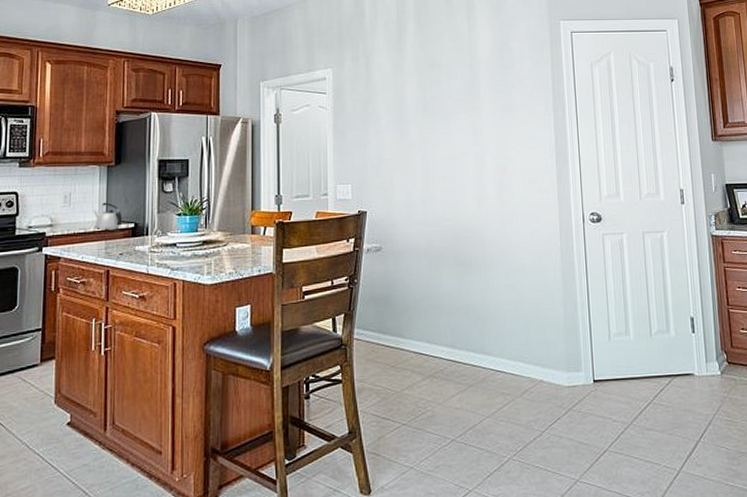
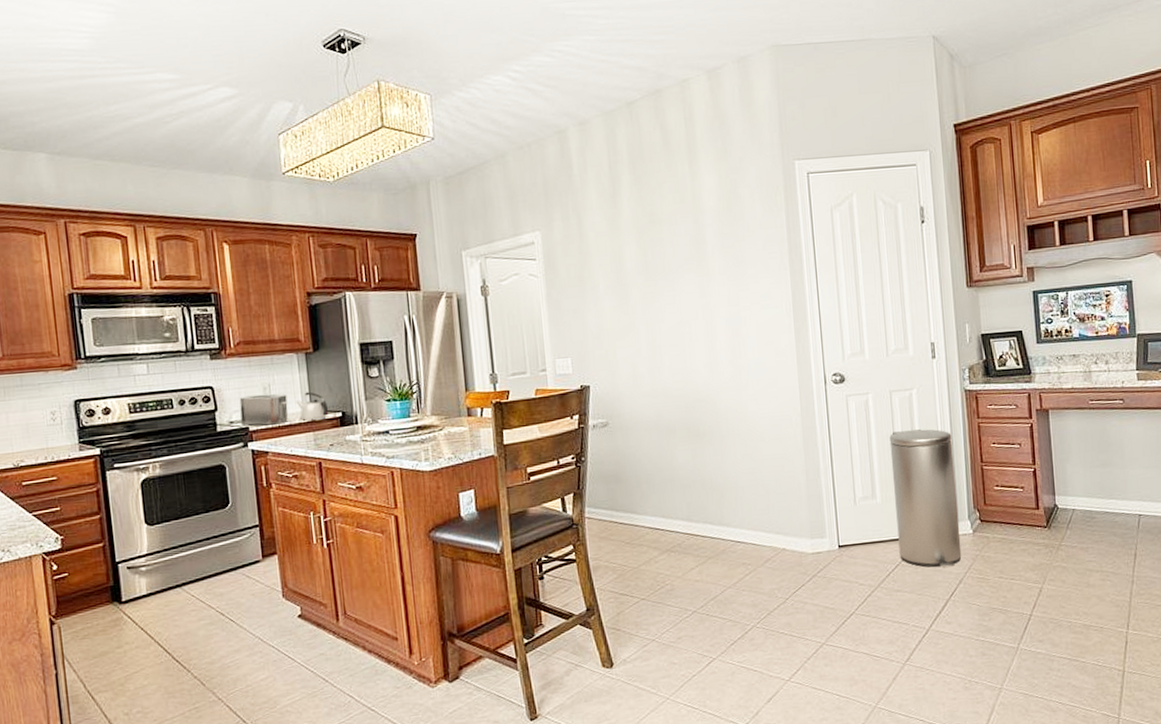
toaster: none [38,202,85,232] -> present [239,394,288,426]
pedal bin: none [642,270,711,409] -> present [889,429,962,568]

